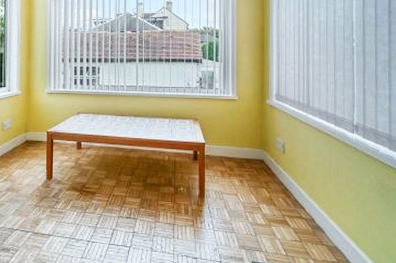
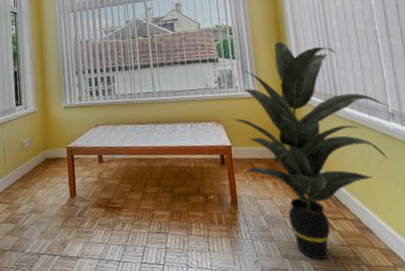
indoor plant: none [209,49,356,252] -> present [233,42,391,260]

